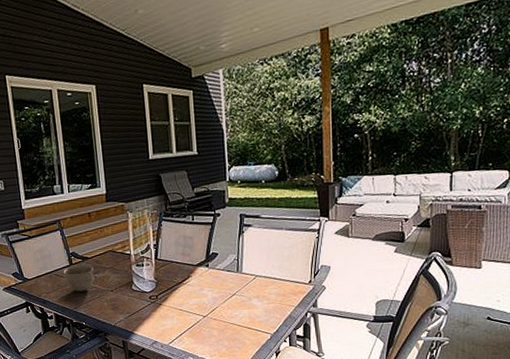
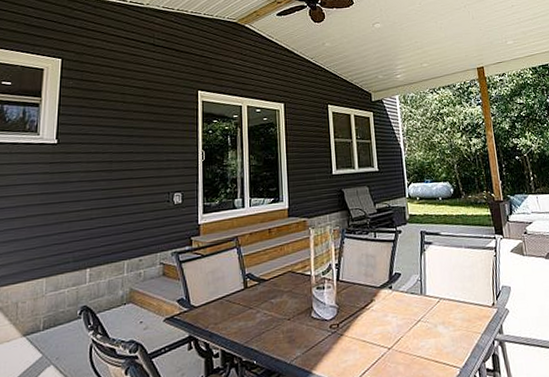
bowl: present [63,265,95,292] -> none [236,288,271,322]

